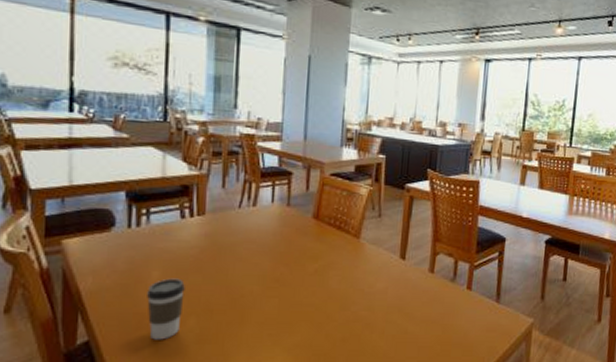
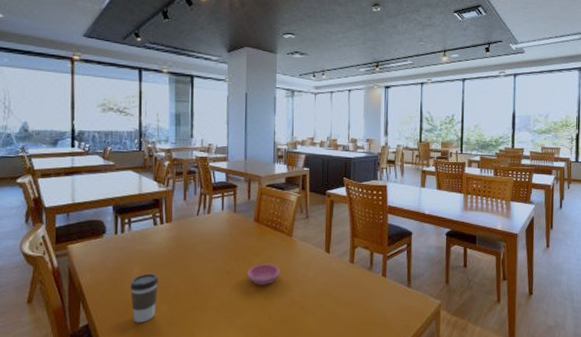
saucer: none [301,270,343,297] -> present [247,264,280,285]

